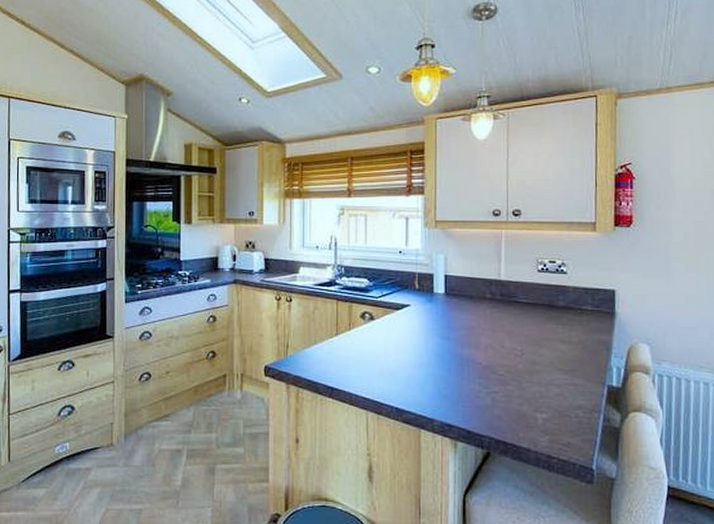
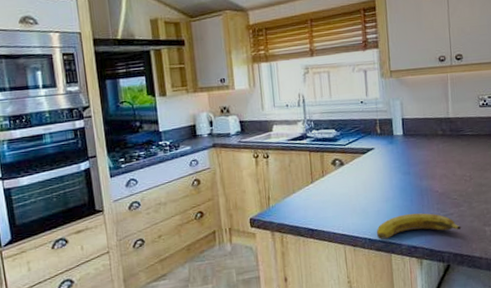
banana: none [405,384,507,412] -> present [376,213,462,240]

